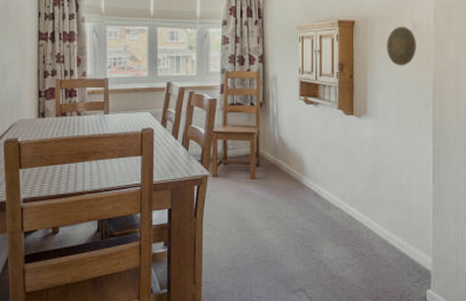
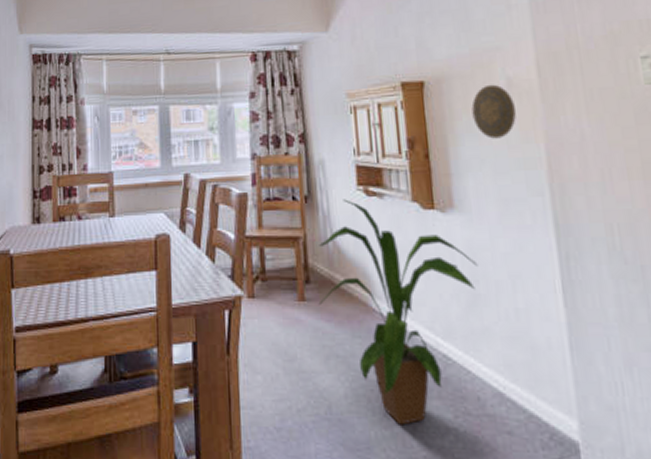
house plant: none [265,106,379,264] -> present [318,199,478,425]

